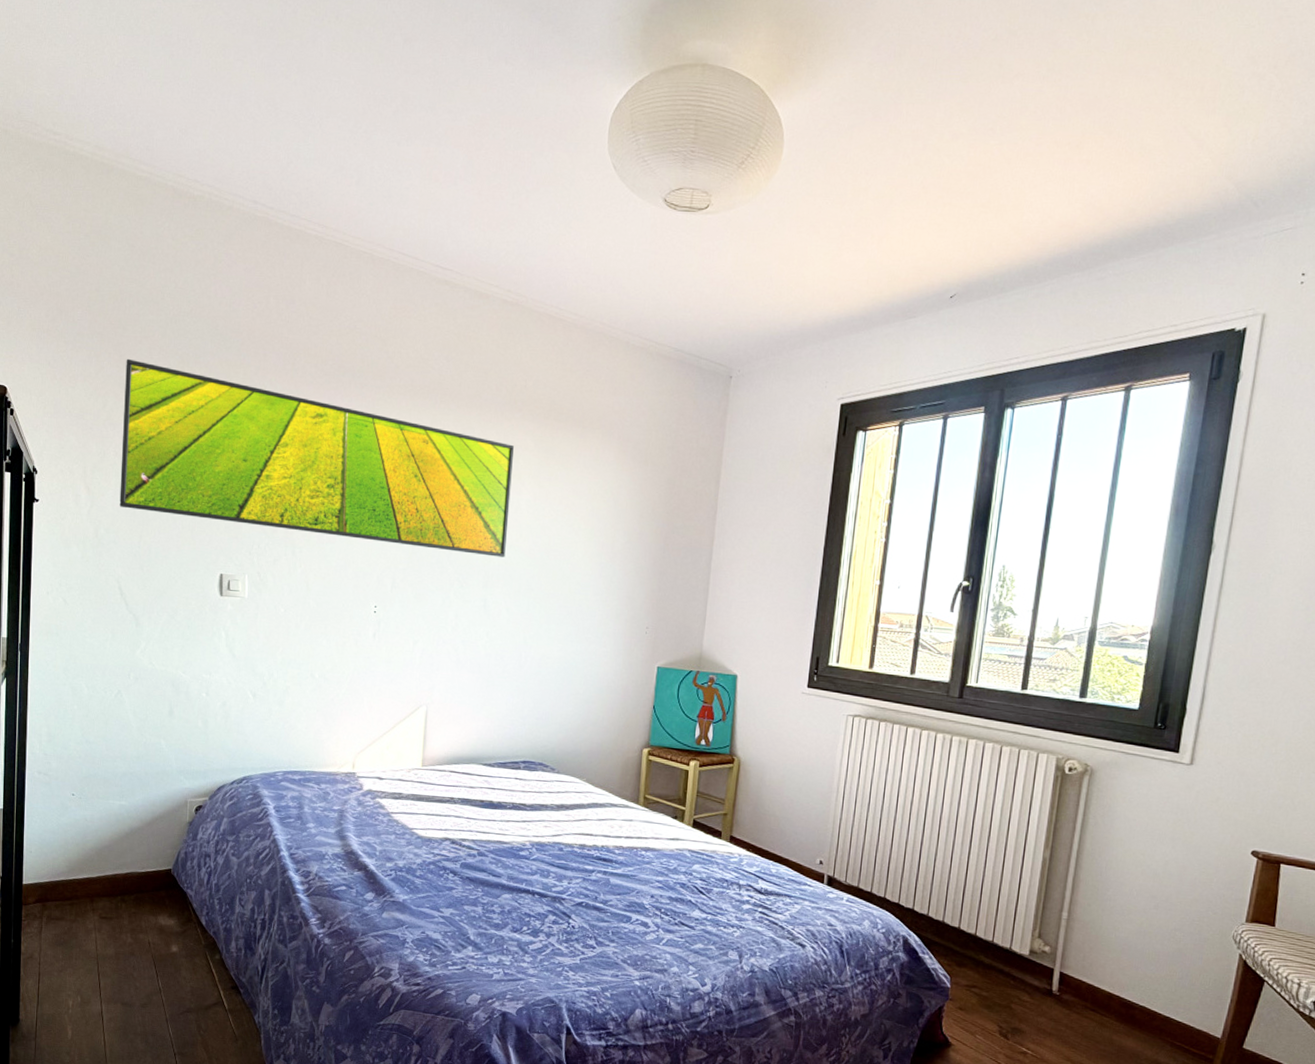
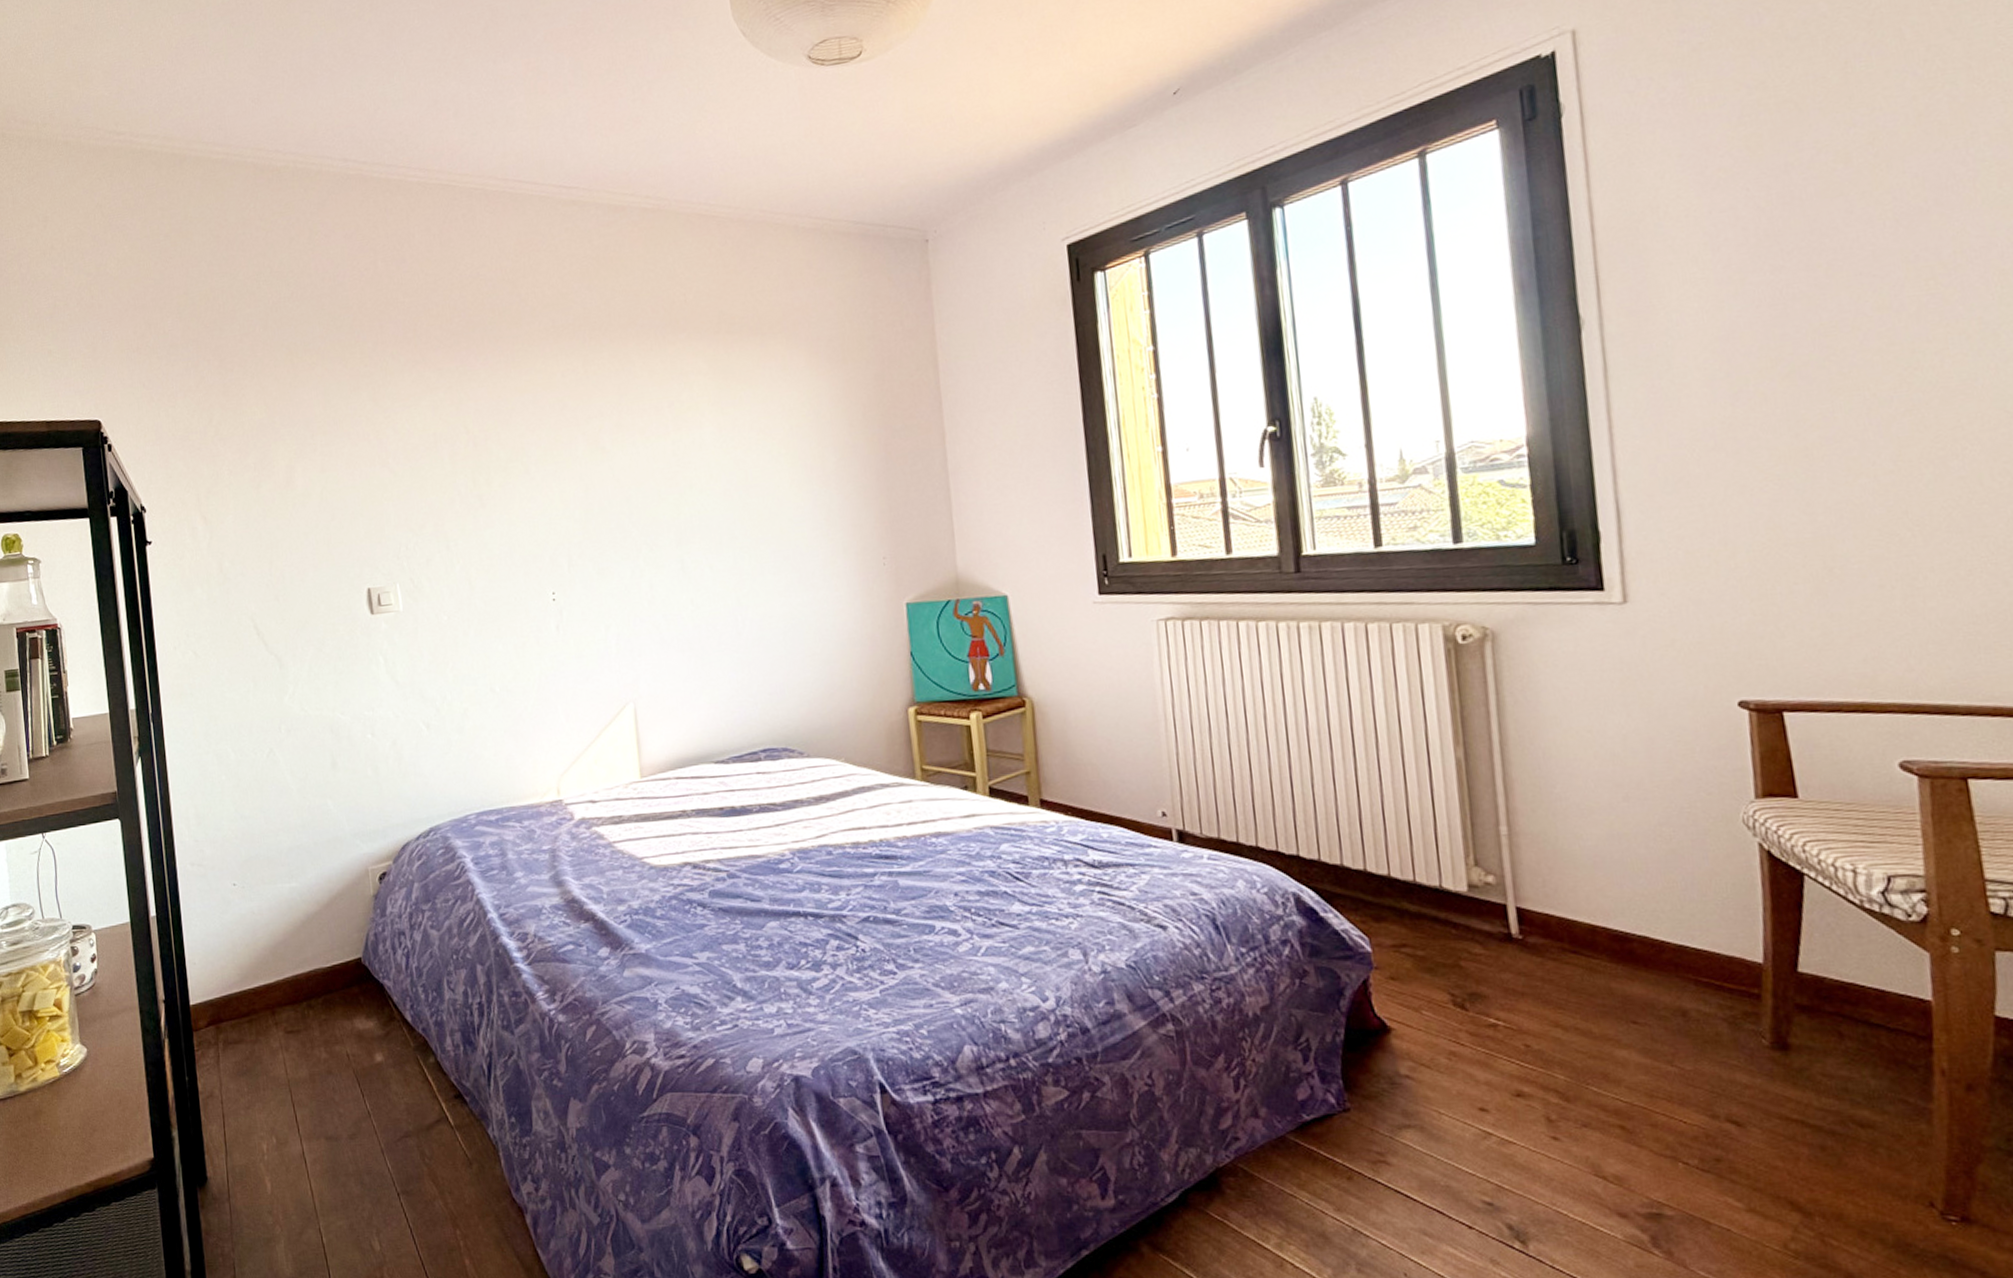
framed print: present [119,358,514,557] -> none [228,362,697,533]

